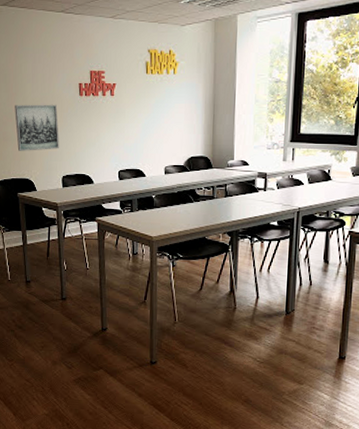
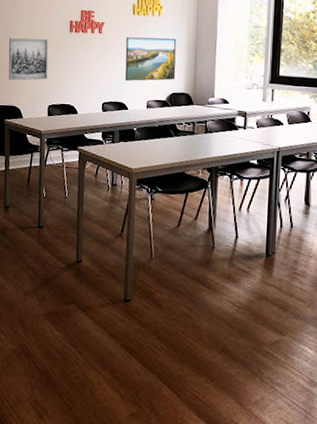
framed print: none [140,98,194,146] -> present [124,37,177,81]

